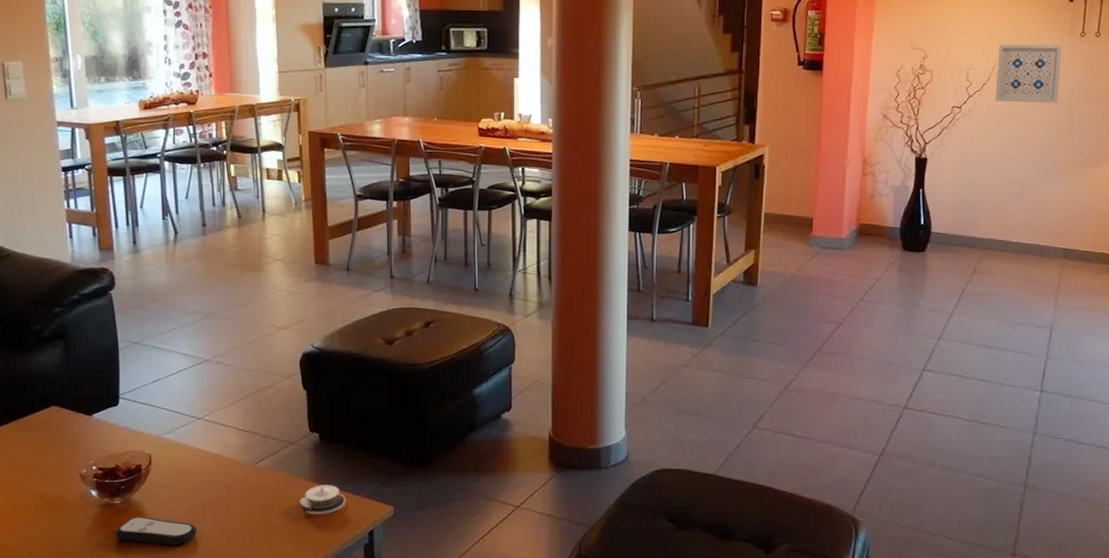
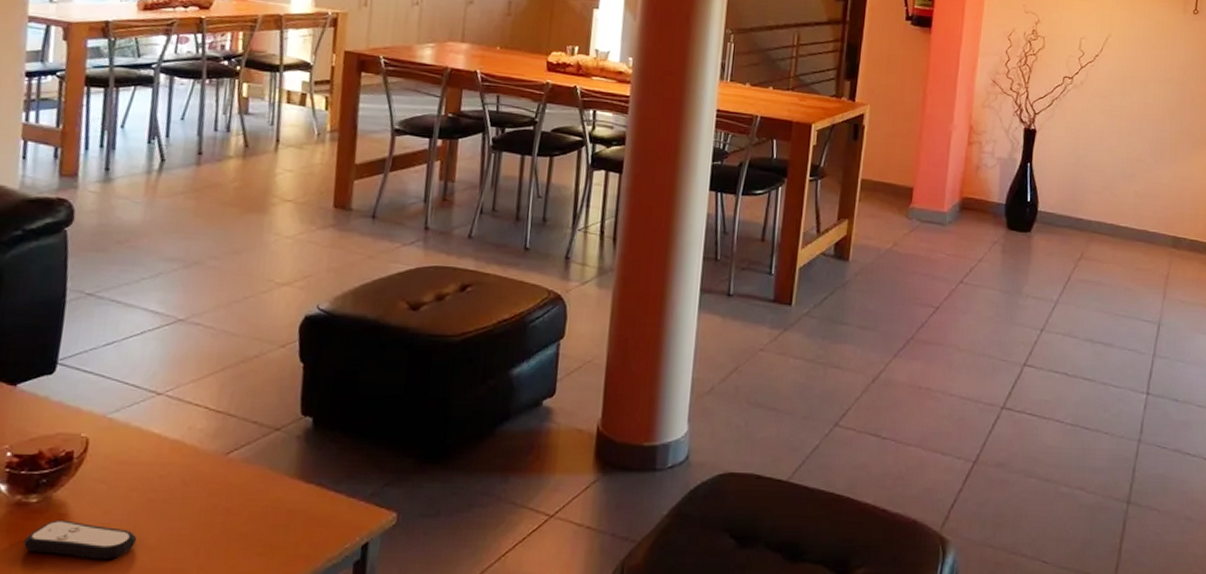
architectural model: present [300,485,346,515] -> none [277,483,338,523]
wall art: present [995,44,1063,103] -> none [1107,15,1176,81]

